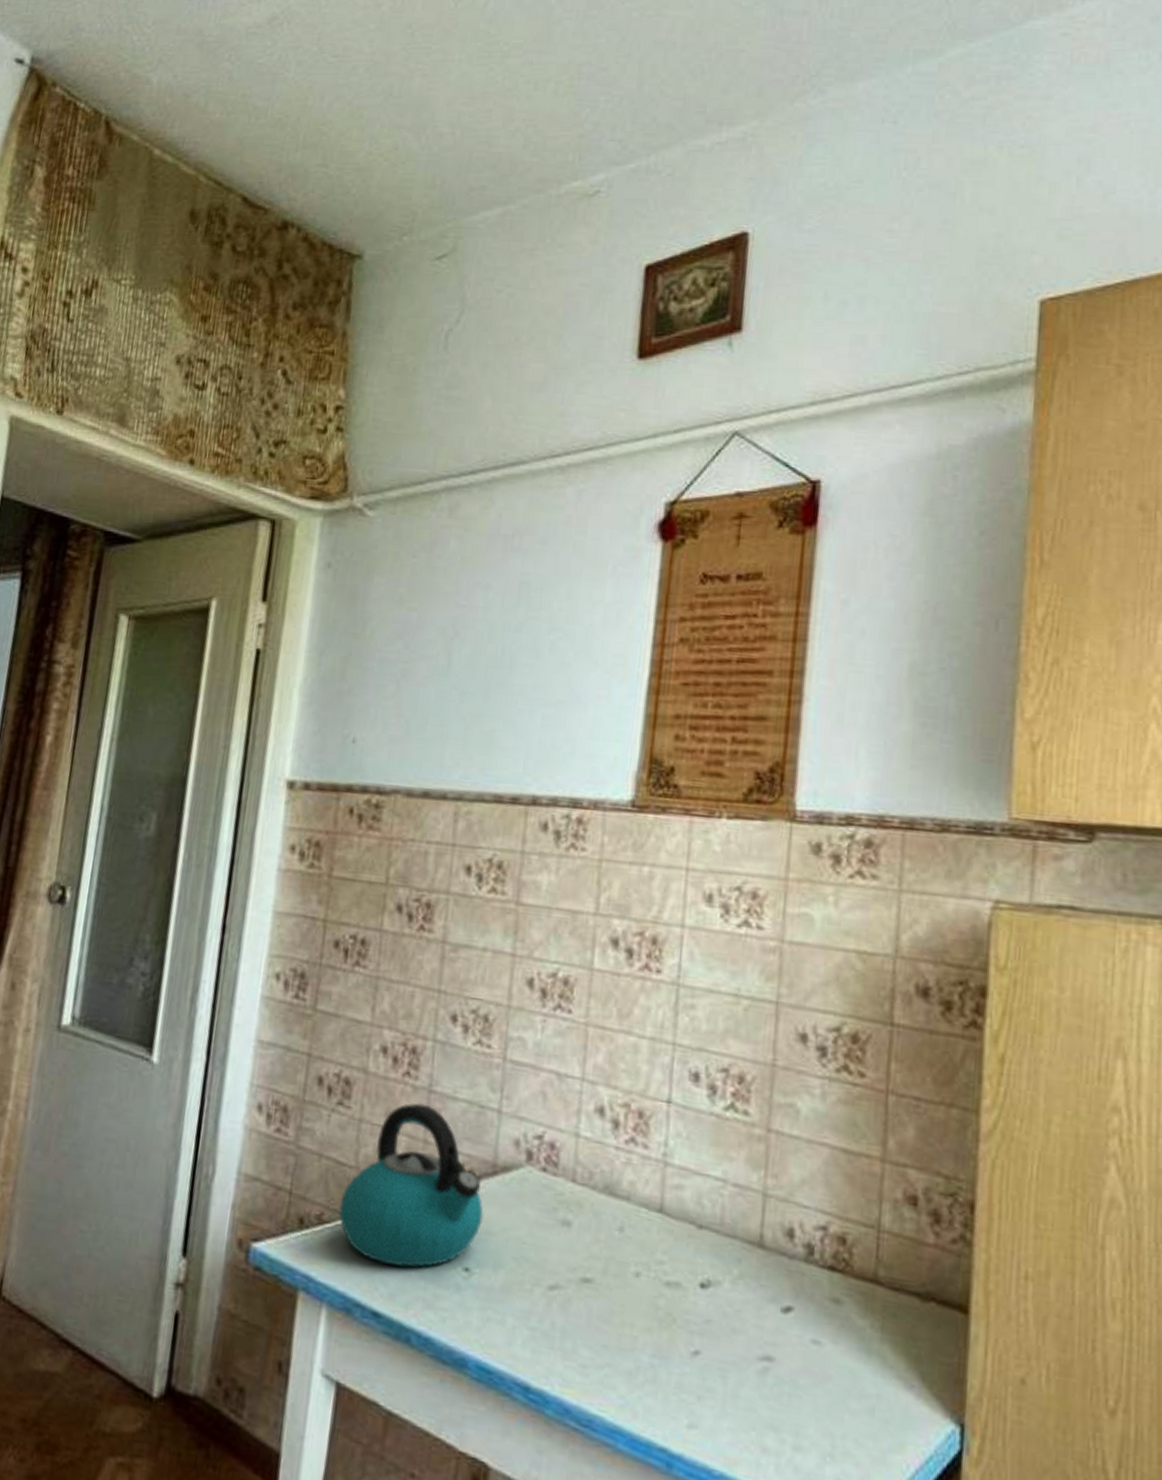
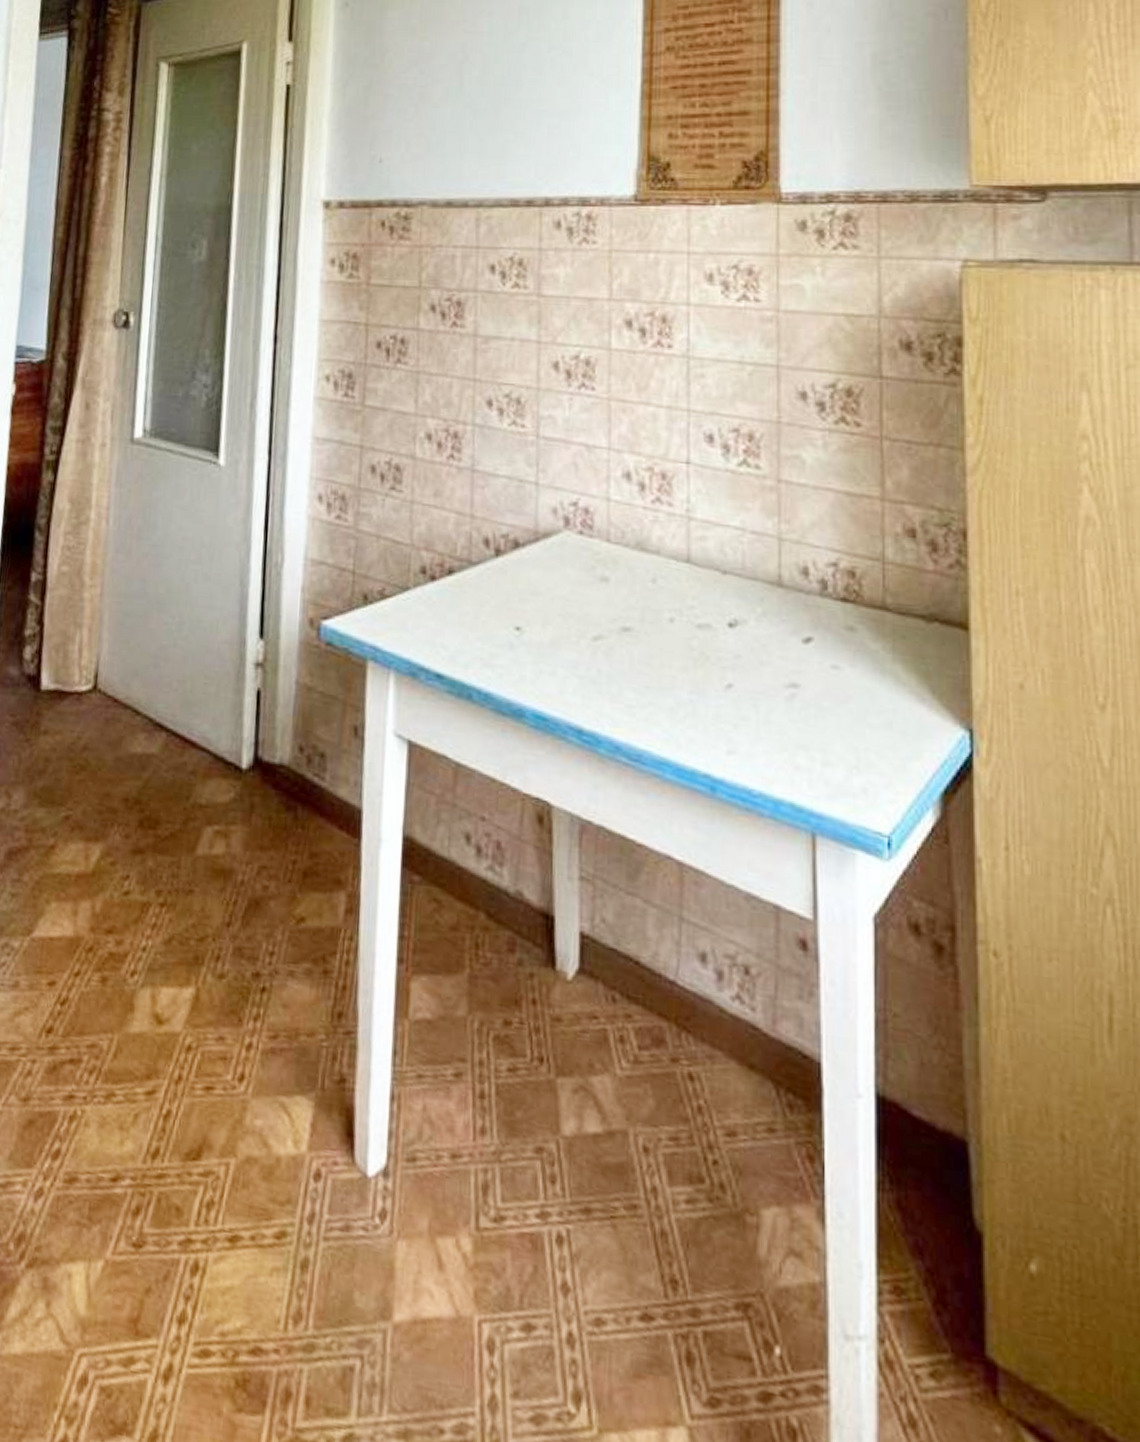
kettle: present [339,1103,484,1268] -> none [399,482,529,632]

